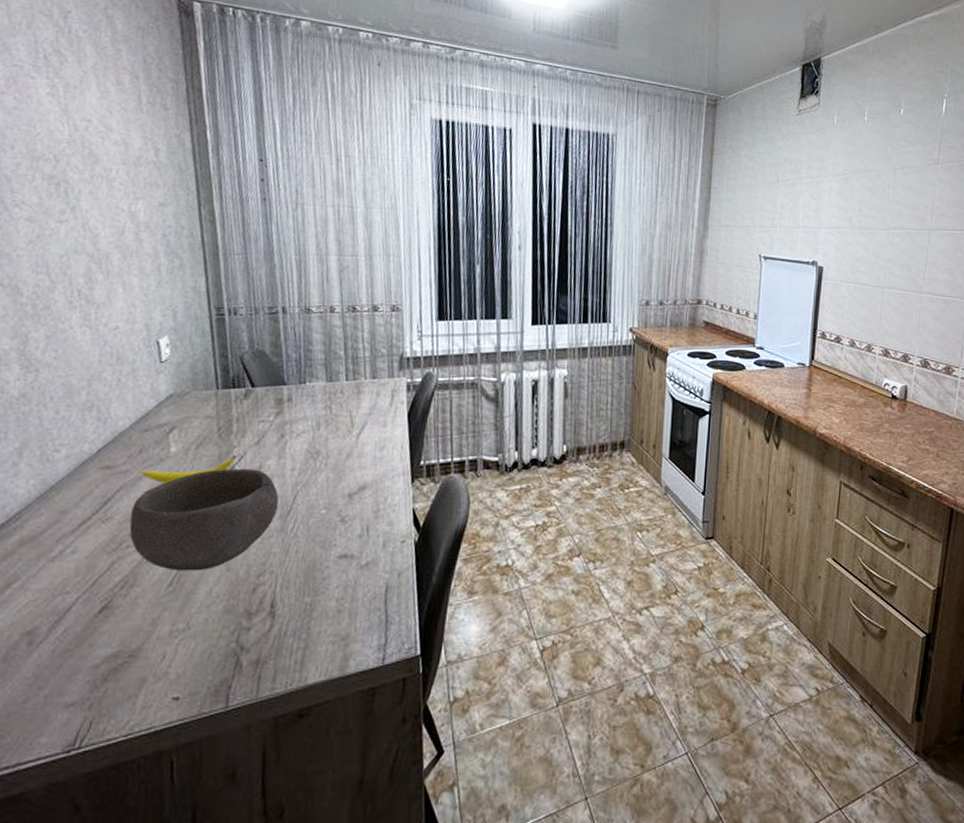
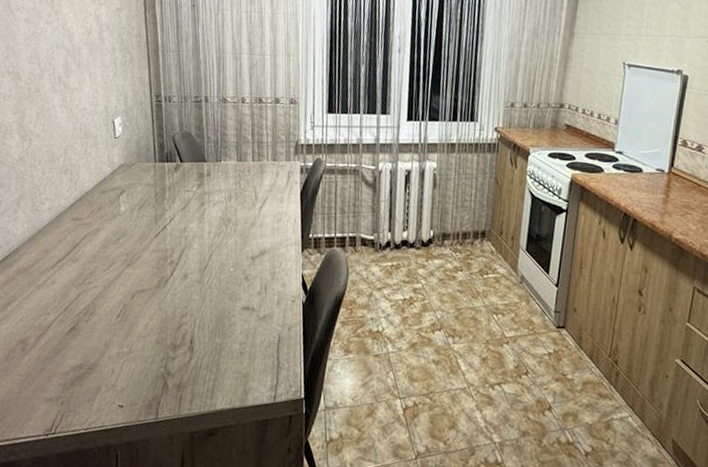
bowl: present [129,468,279,571] -> none [91,227,199,308]
banana: present [139,455,238,483] -> none [99,216,169,236]

